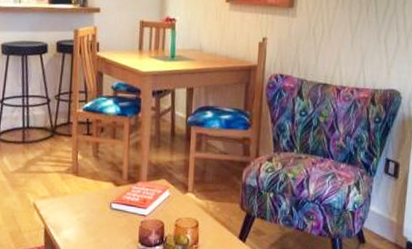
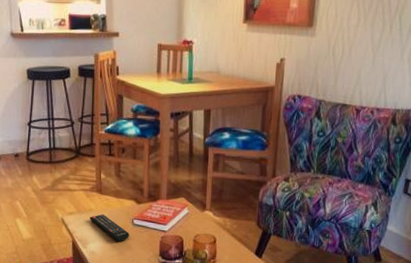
remote control: none [64,198,107,227] -> present [90,214,129,241]

